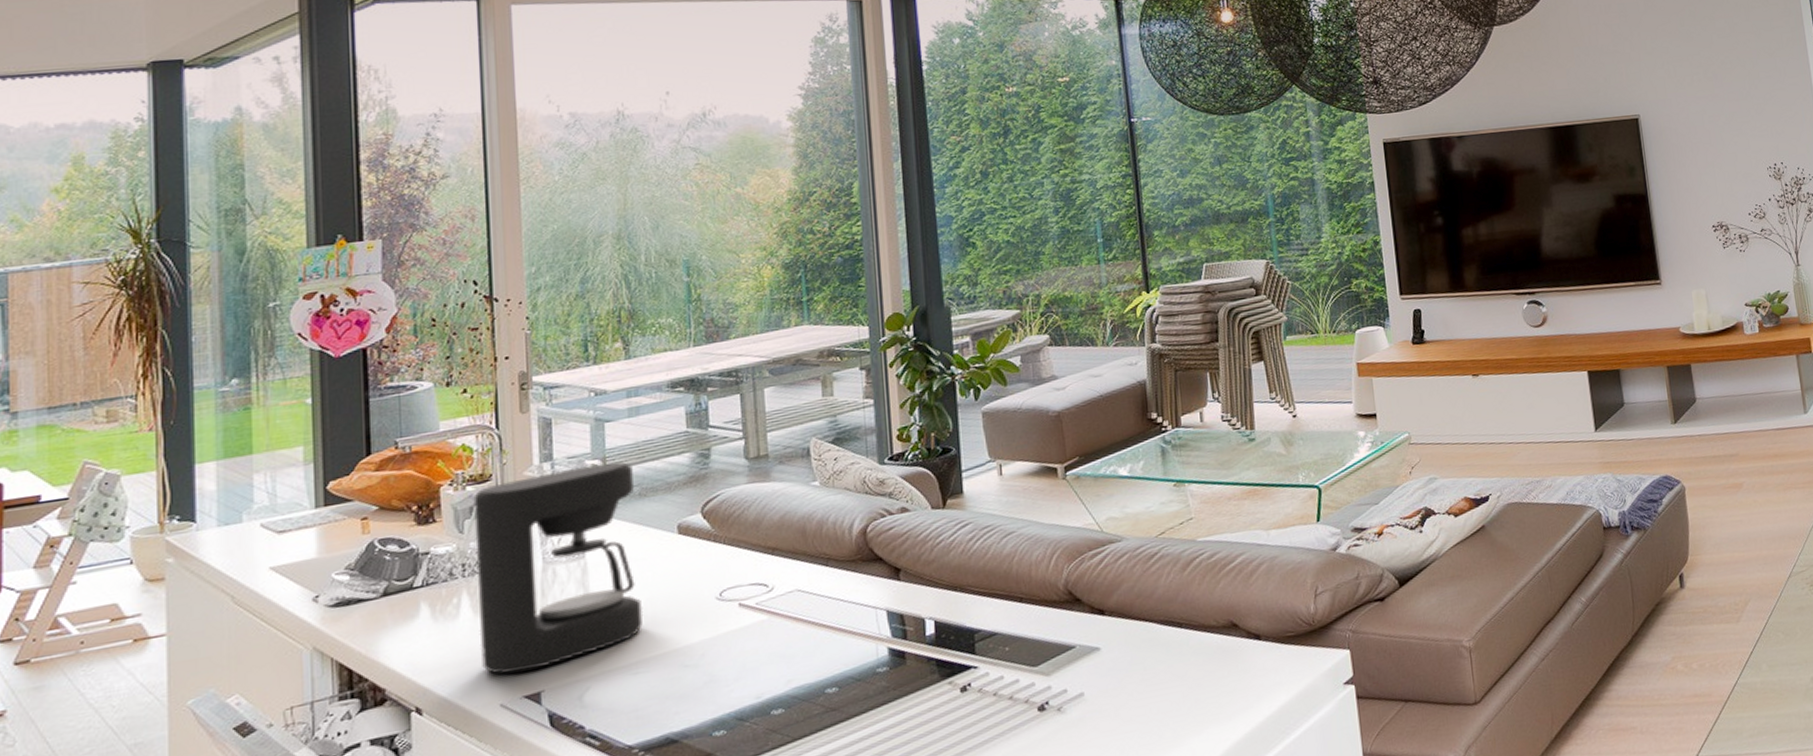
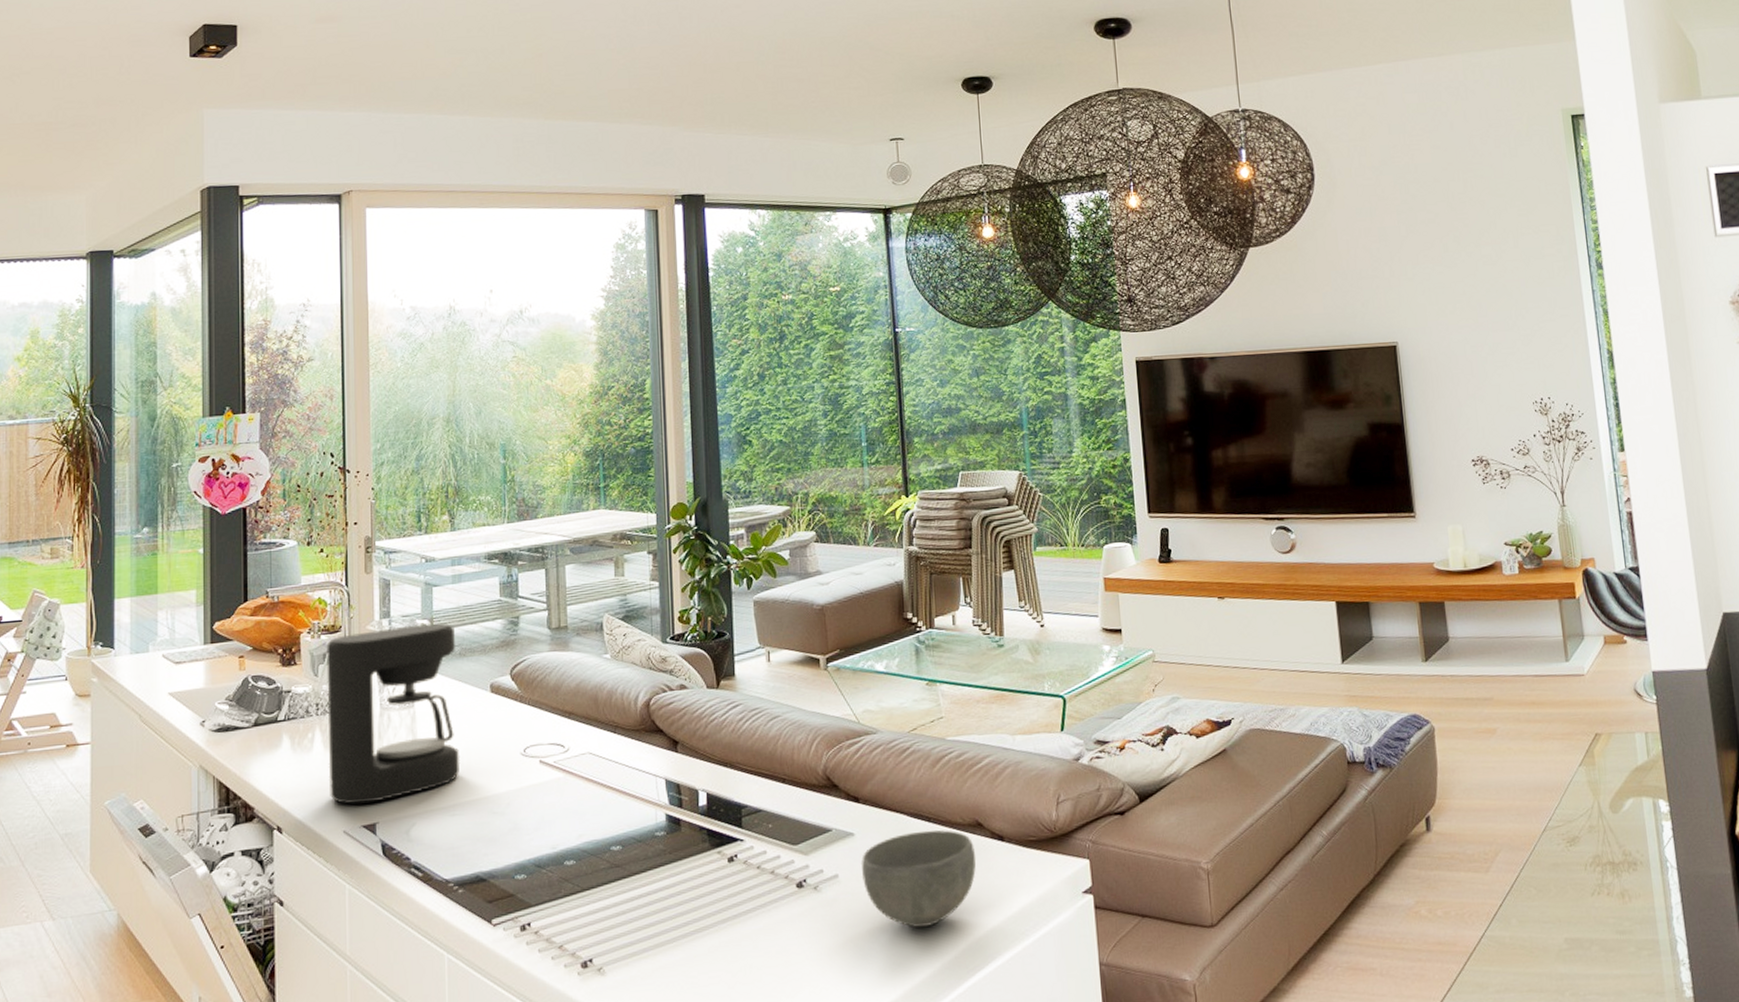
bowl: none [1108,634,1232,739] -> present [860,830,976,928]

